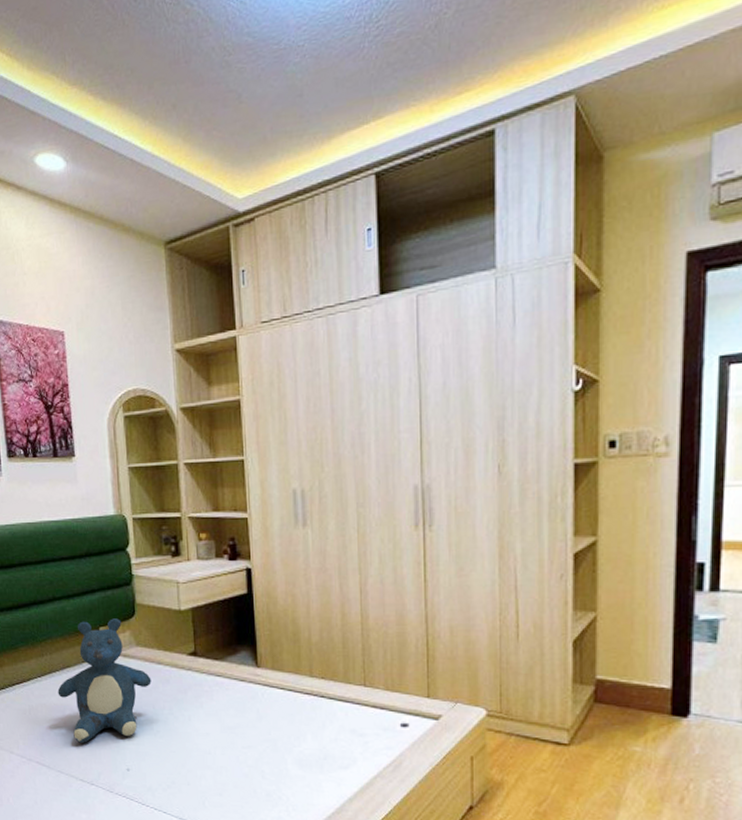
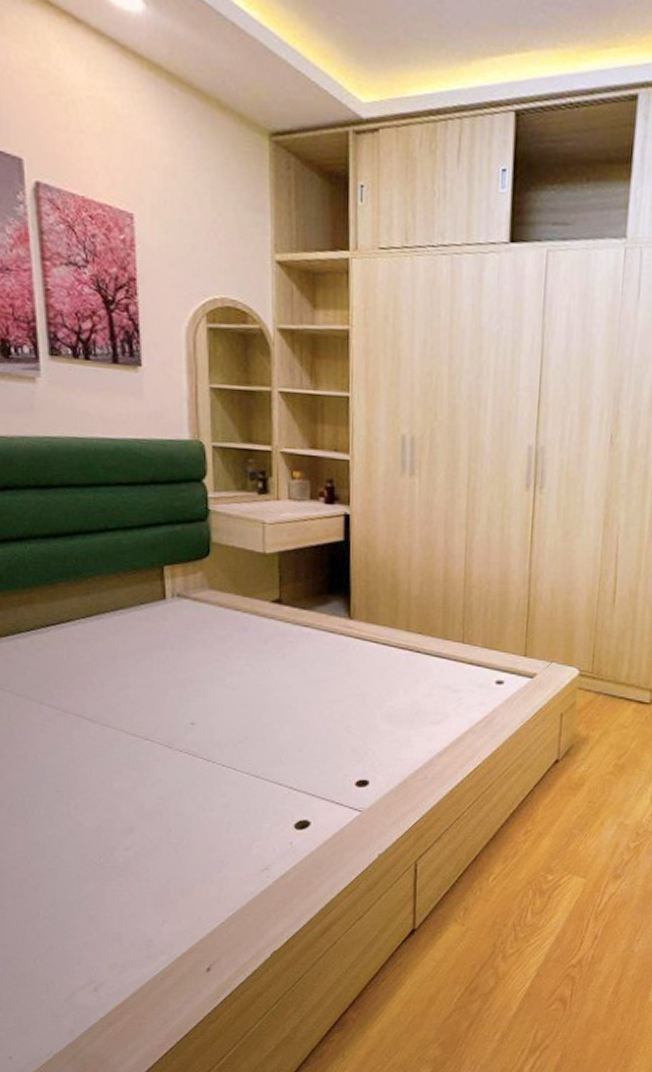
teddy bear: present [57,618,152,743] -> none [106,557,226,694]

